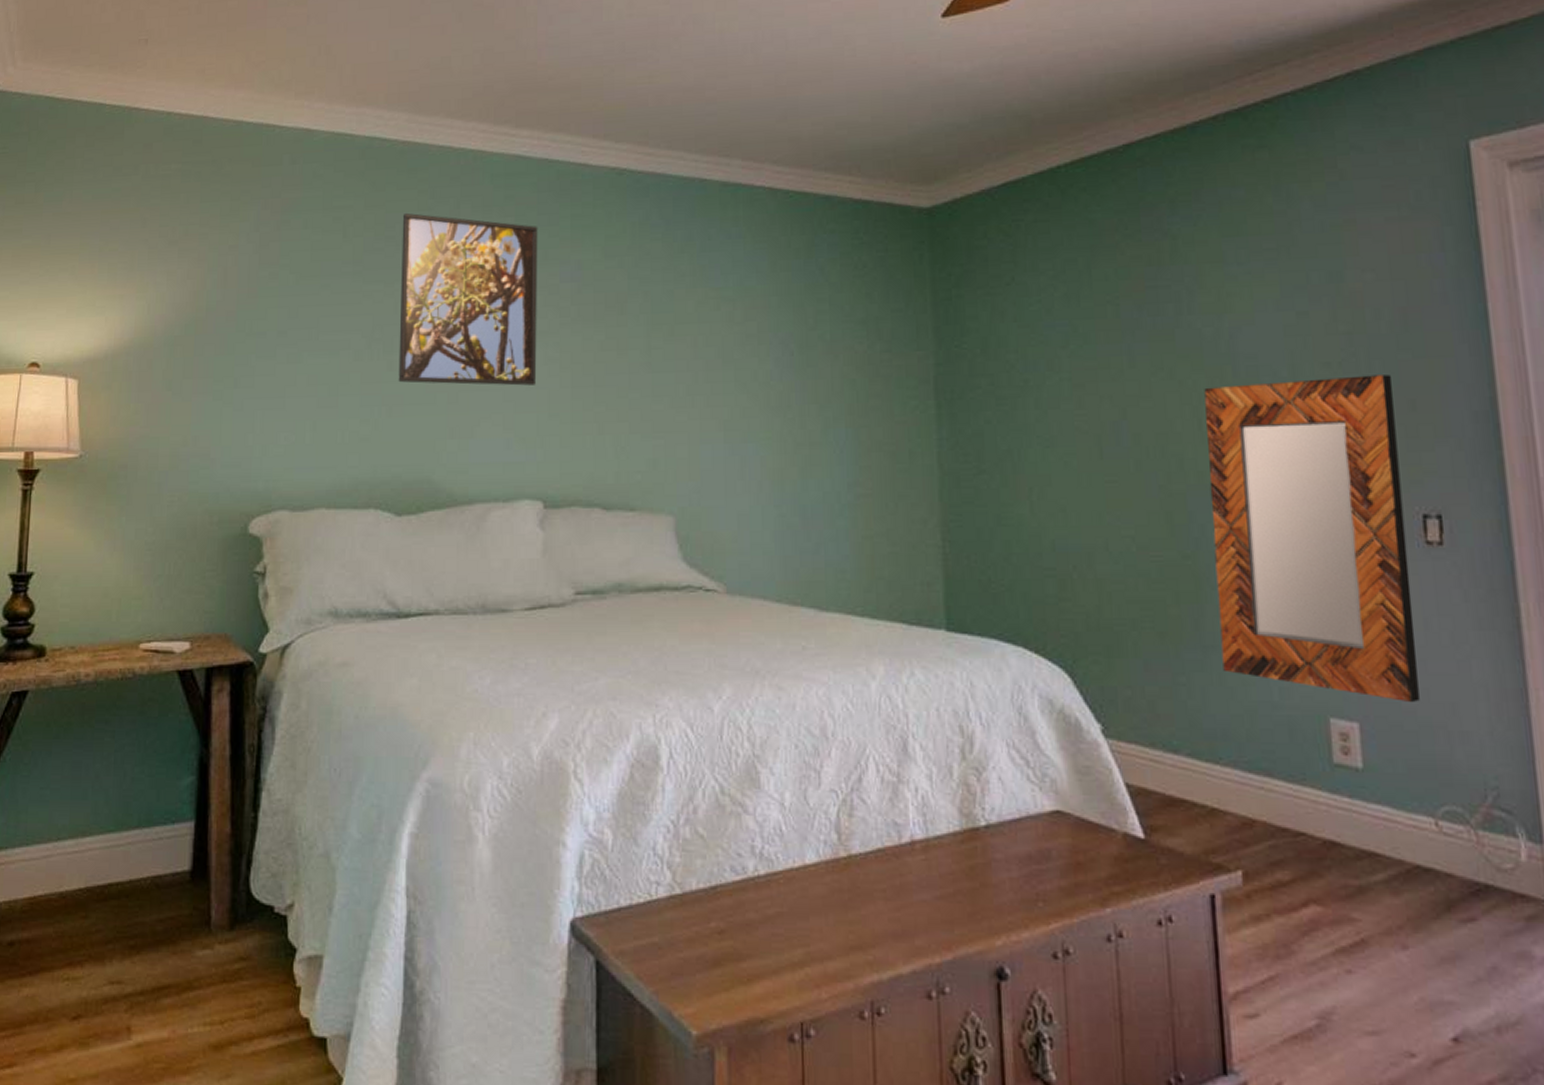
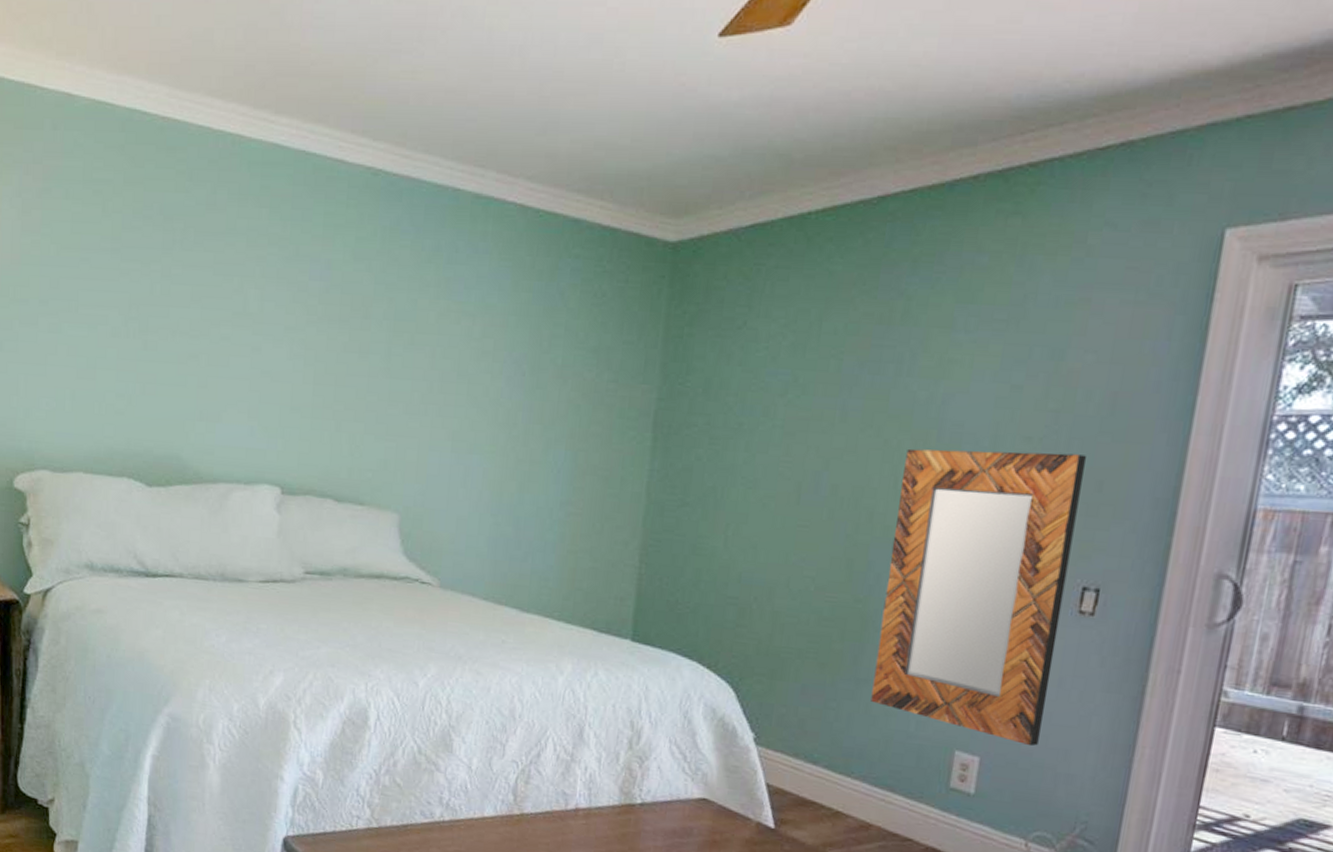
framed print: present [398,212,538,386] -> none [152,192,292,378]

